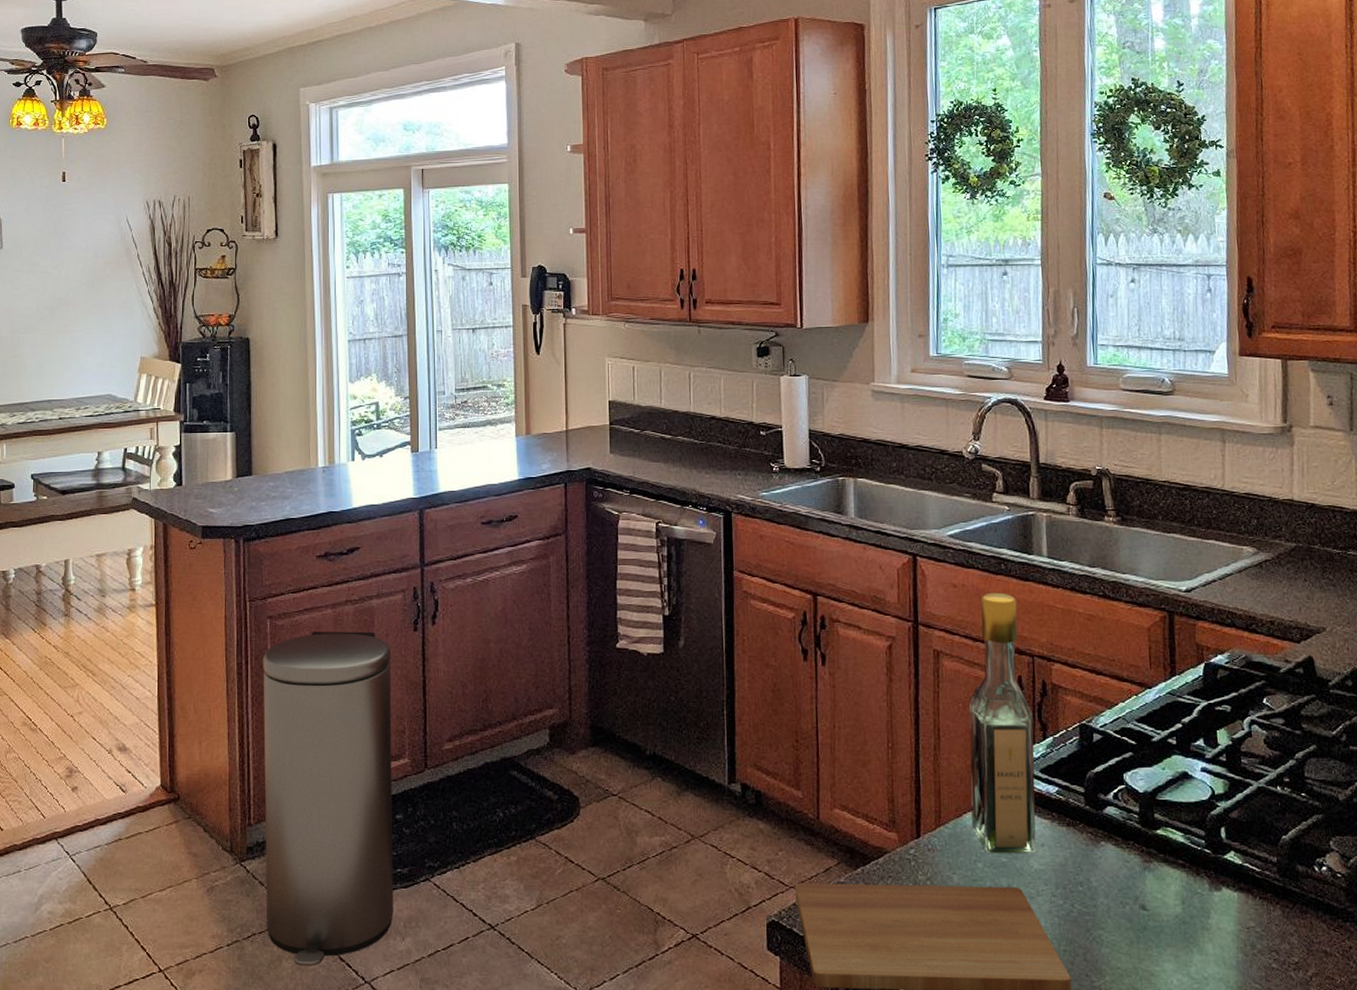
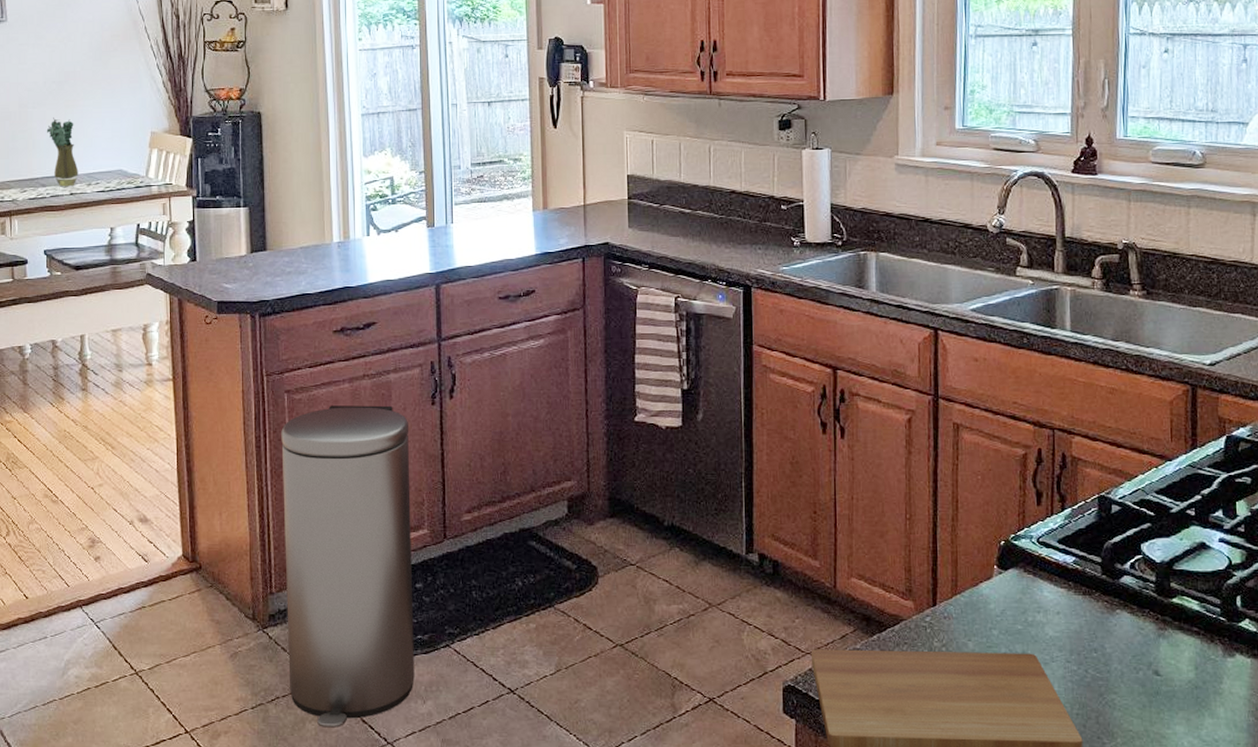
vase: none [37,342,68,412] -> present [46,117,79,187]
bottle: present [969,592,1036,853] -> none [987,366,1053,621]

